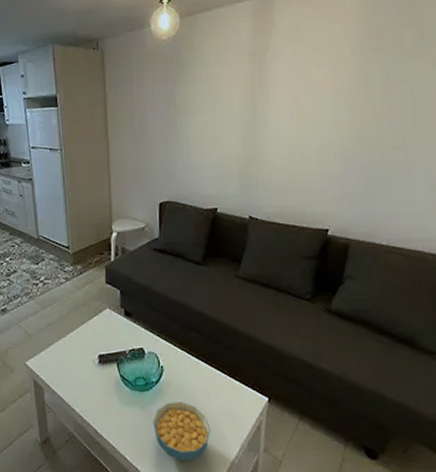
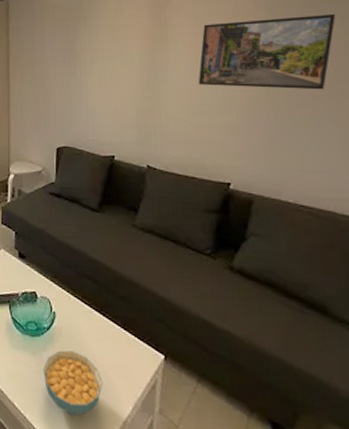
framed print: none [297,58,427,135] -> present [198,13,336,90]

